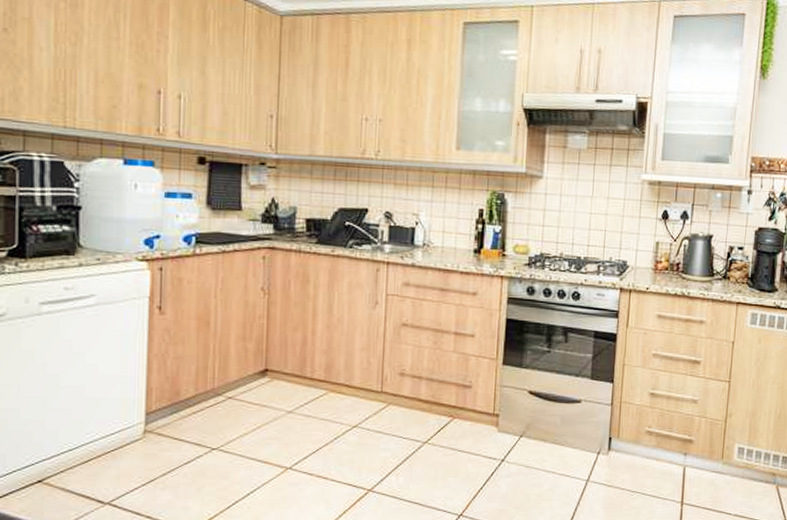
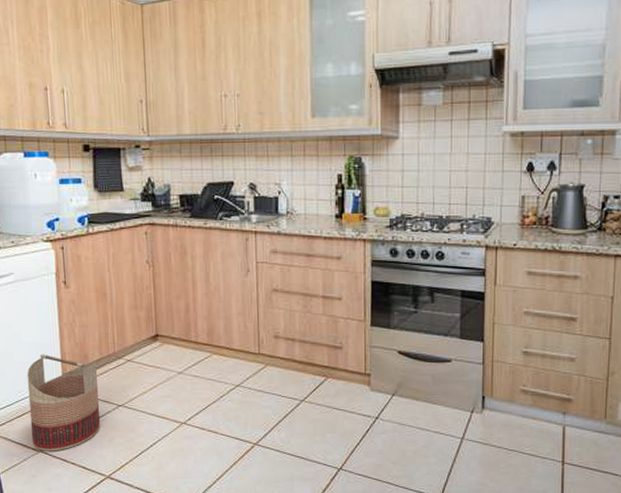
basket: none [98,390,191,503] -> present [27,354,101,451]

